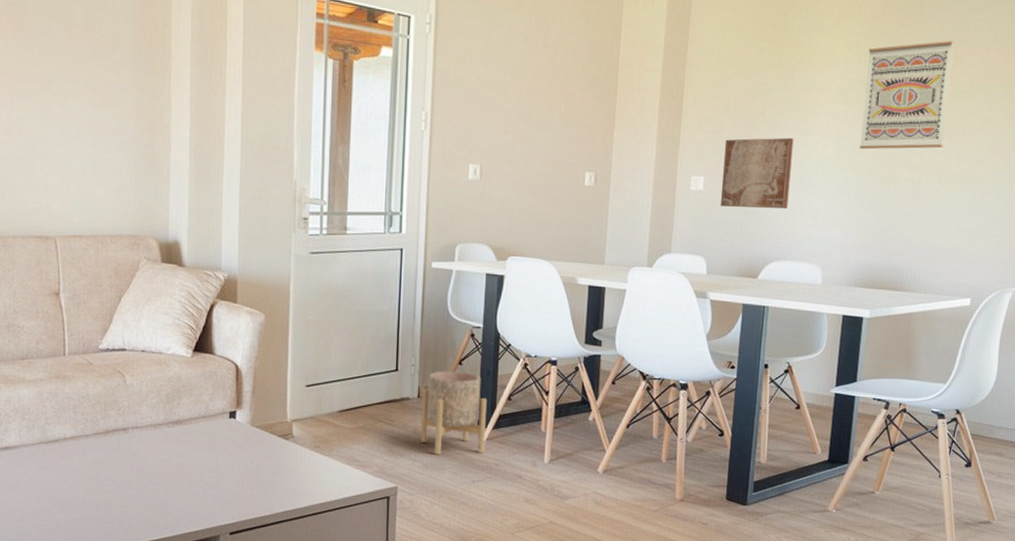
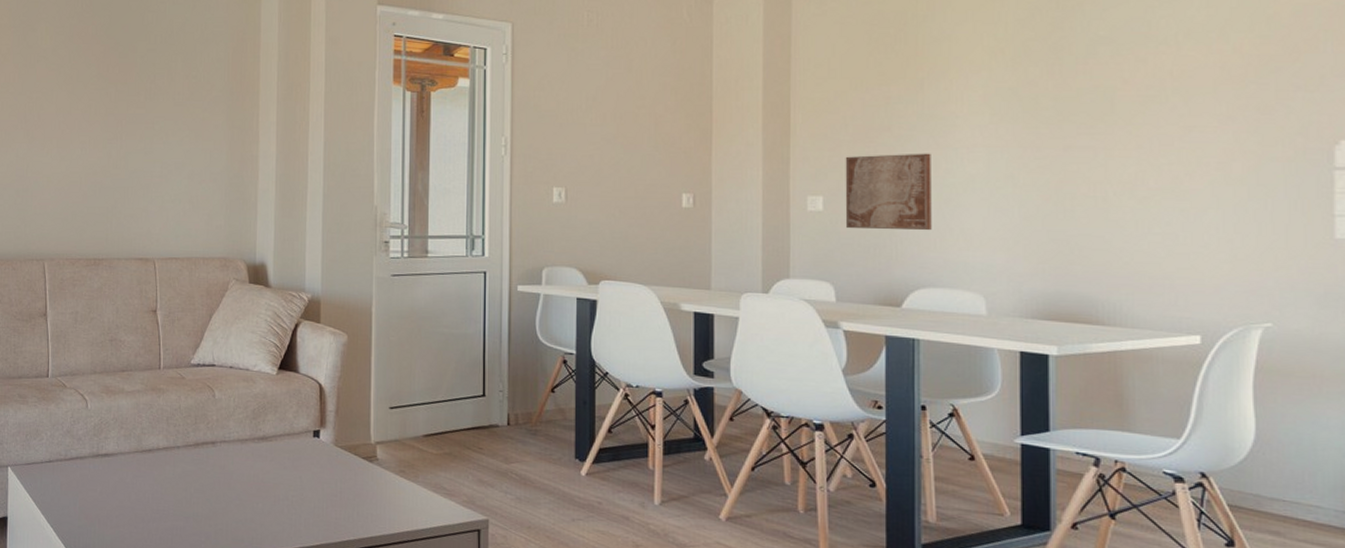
planter: present [420,371,487,455] -> none [511,398,585,489]
wall art: present [860,40,954,150] -> none [1016,40,1134,164]

